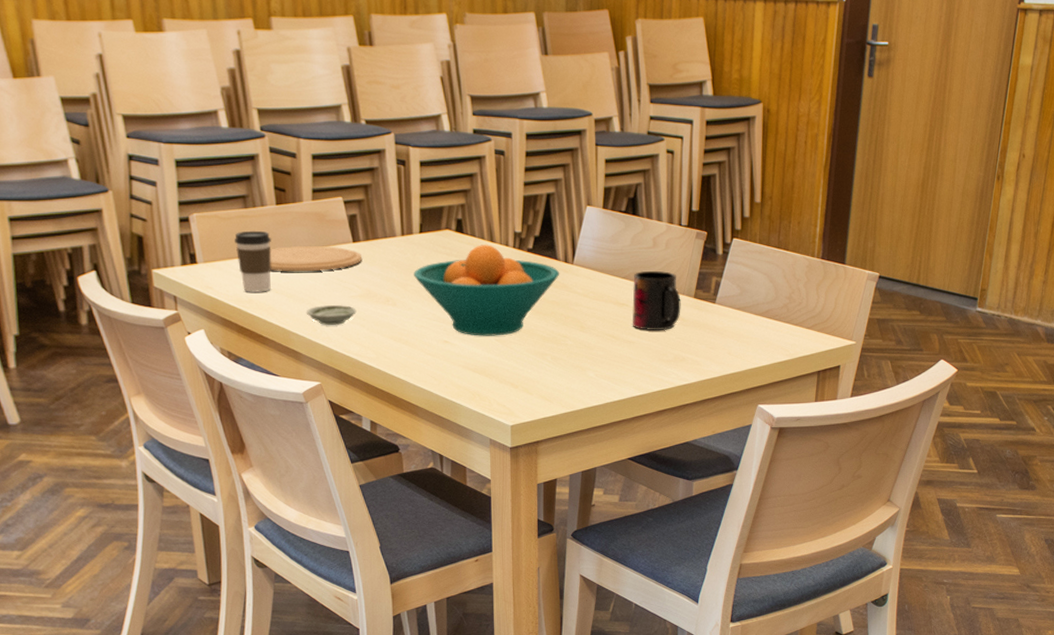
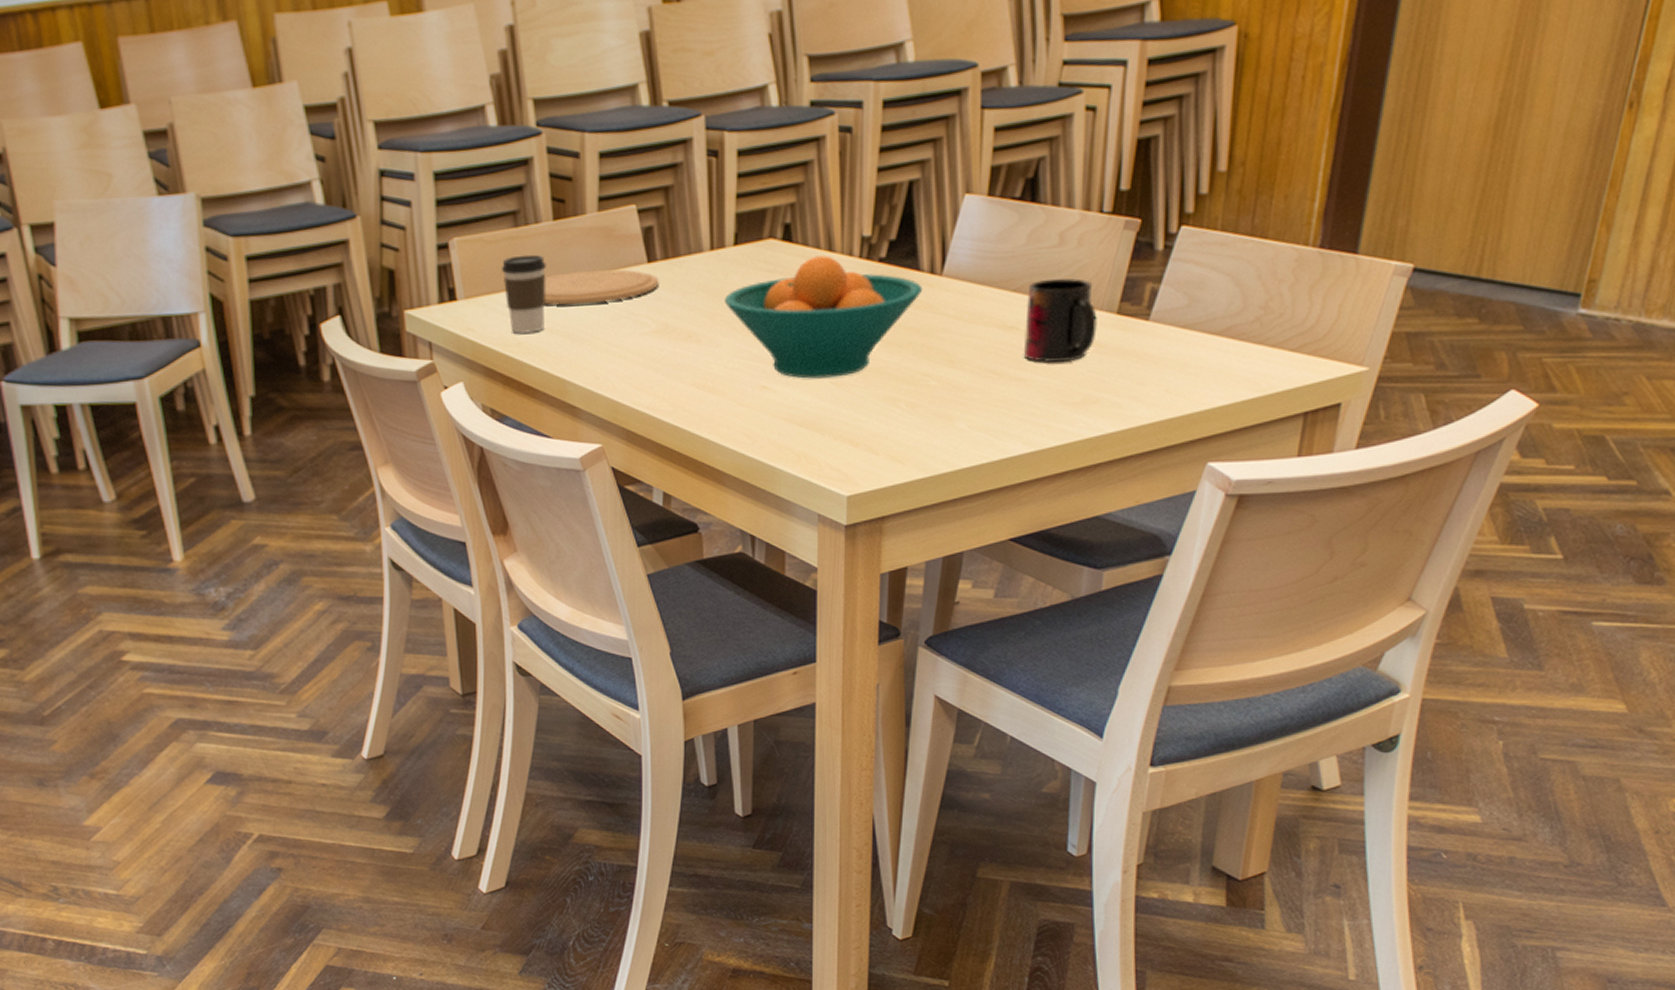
saucer: present [306,305,357,325] -> none [586,344,650,371]

